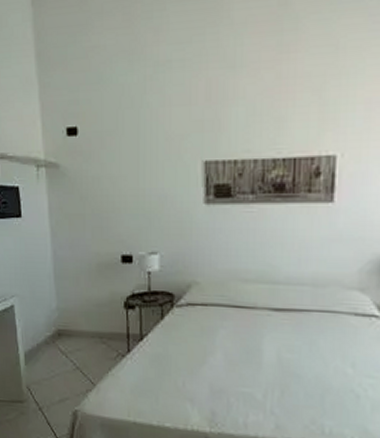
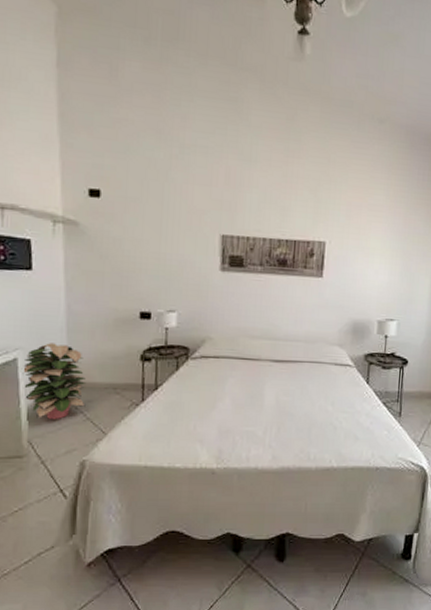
decorative plant: none [18,290,75,368] -> present [21,343,87,420]

